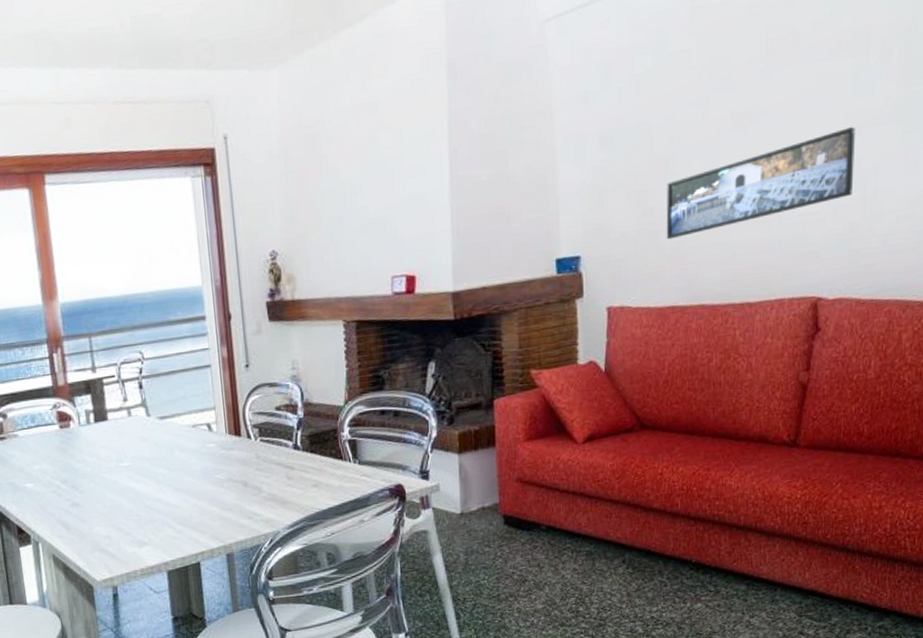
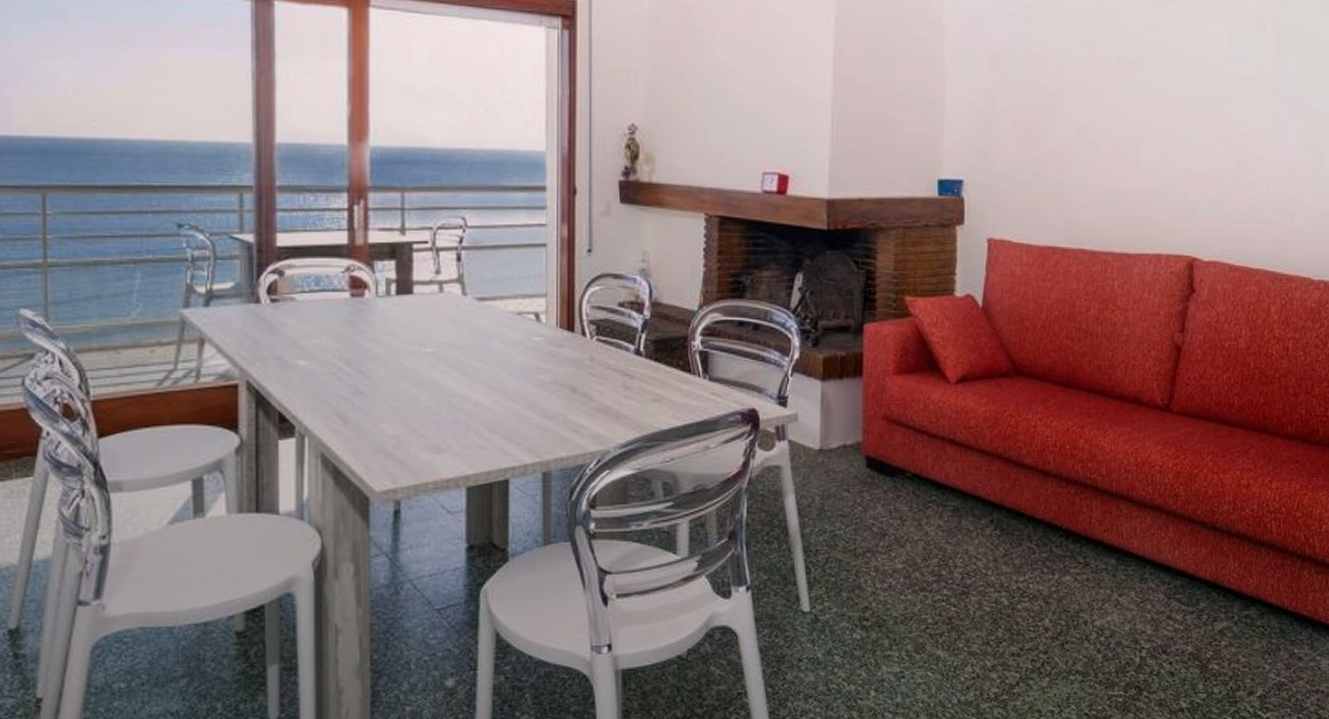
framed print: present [666,126,855,240] -> none [1050,90,1231,177]

